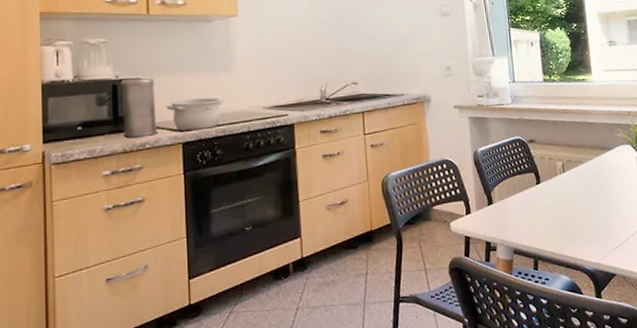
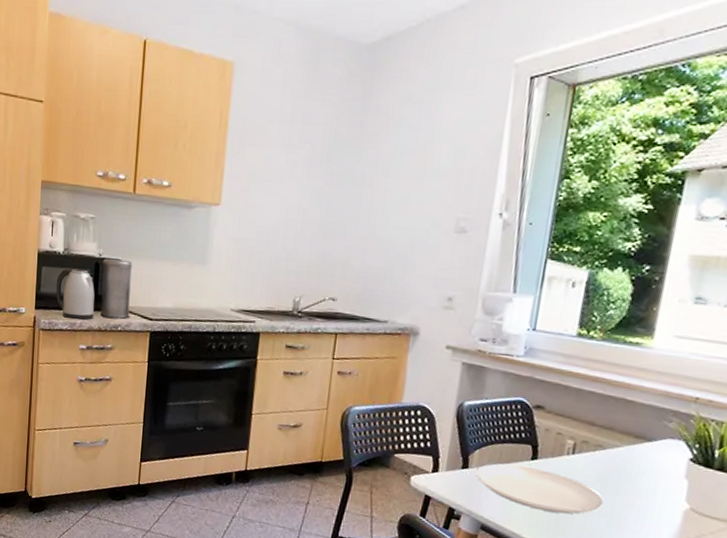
kettle: none [67,93,117,147] -> present [55,268,95,320]
cooking pot: present [166,97,224,131] -> none [140,287,194,322]
plate: none [499,190,593,225] -> present [476,463,604,514]

